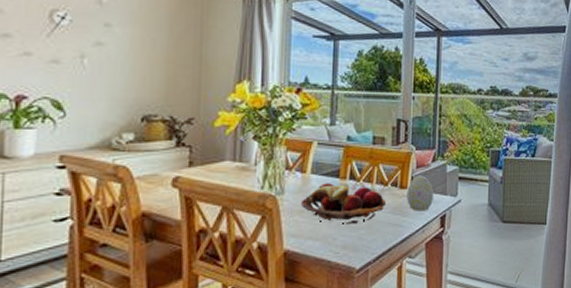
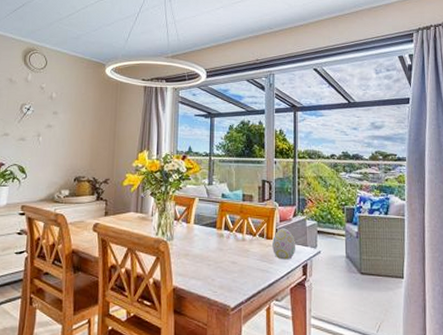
fruit basket: present [300,183,387,224] -> none [186,232,256,268]

